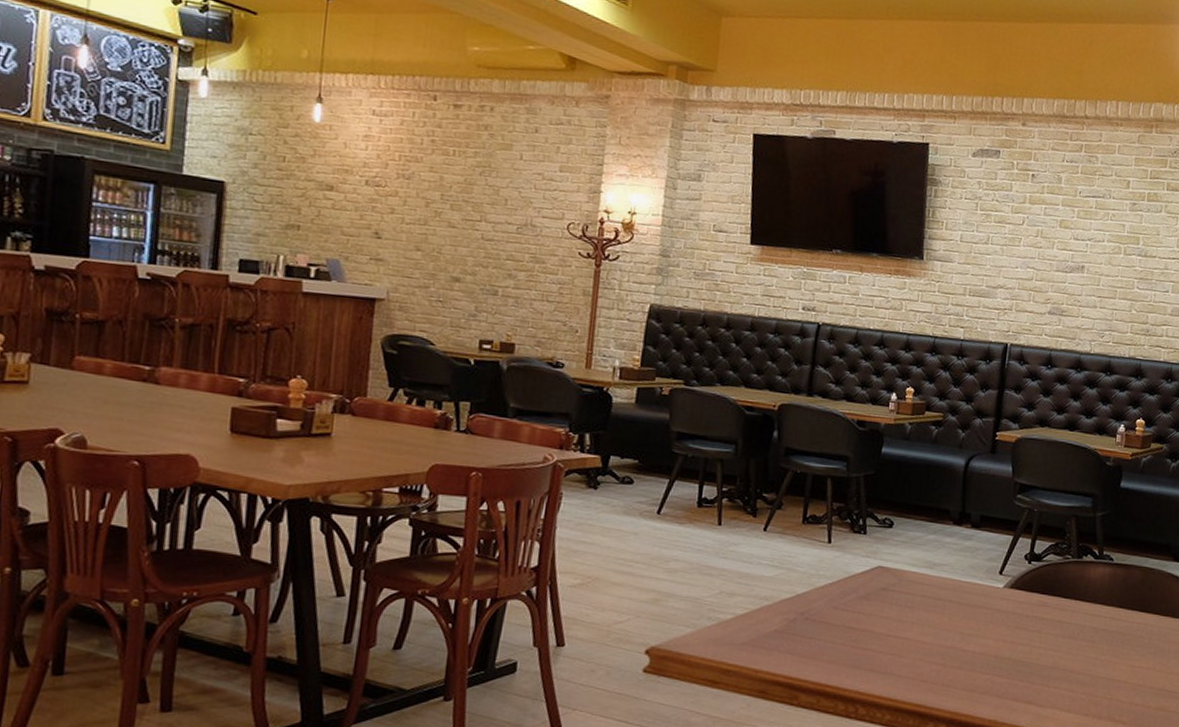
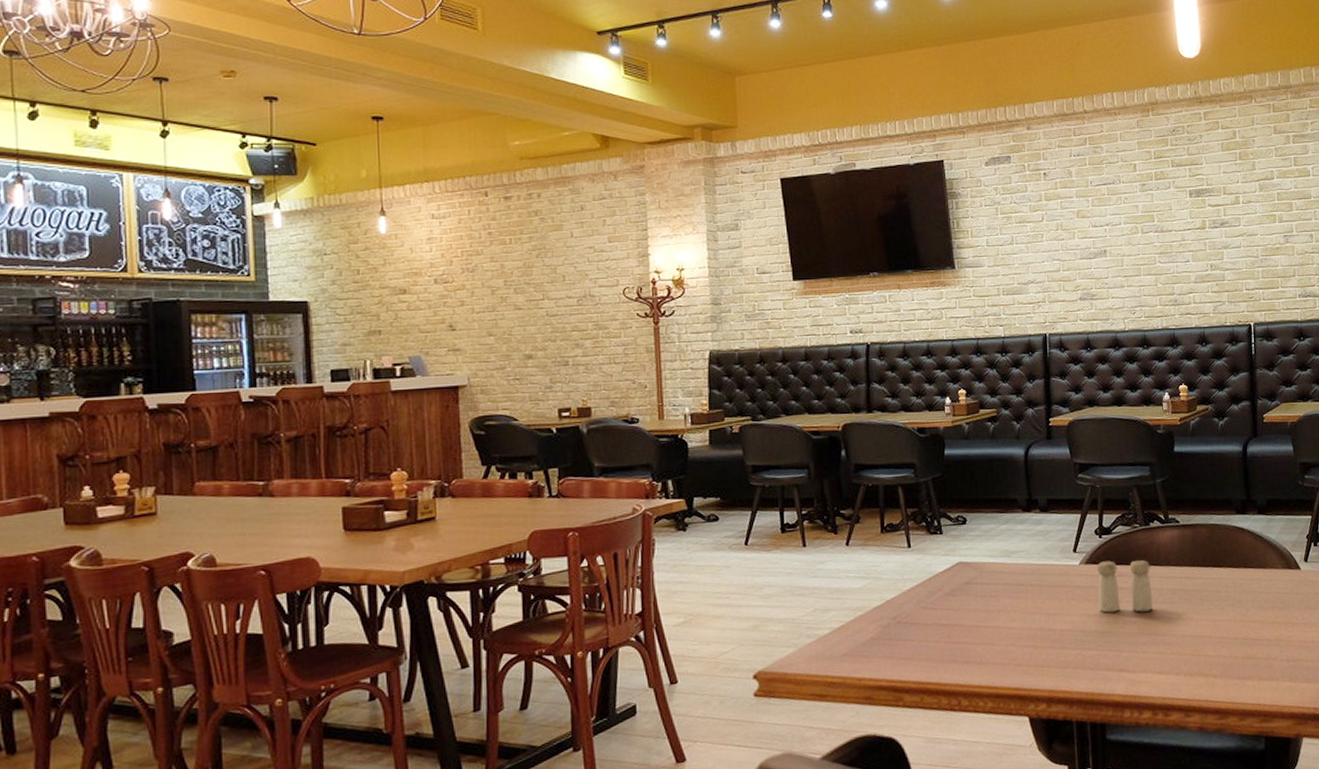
salt and pepper shaker: none [1016,588,1076,647] -> present [1097,560,1154,613]

